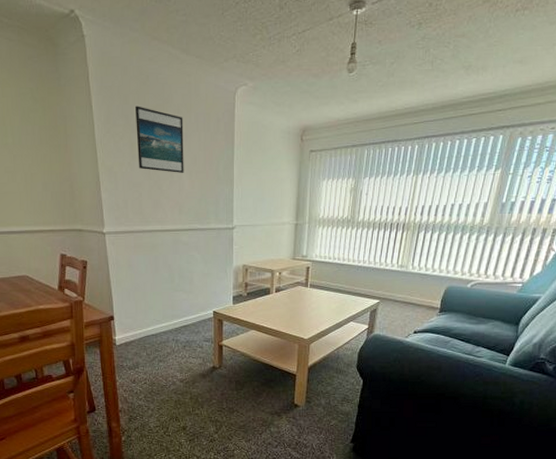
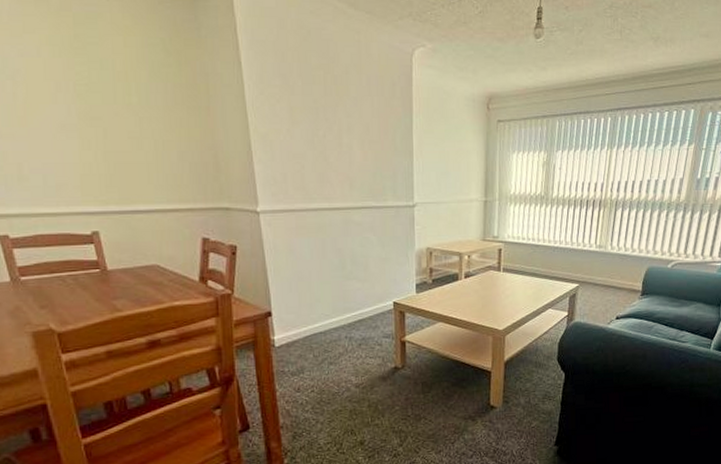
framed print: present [135,106,184,173] -> none [295,64,355,142]

